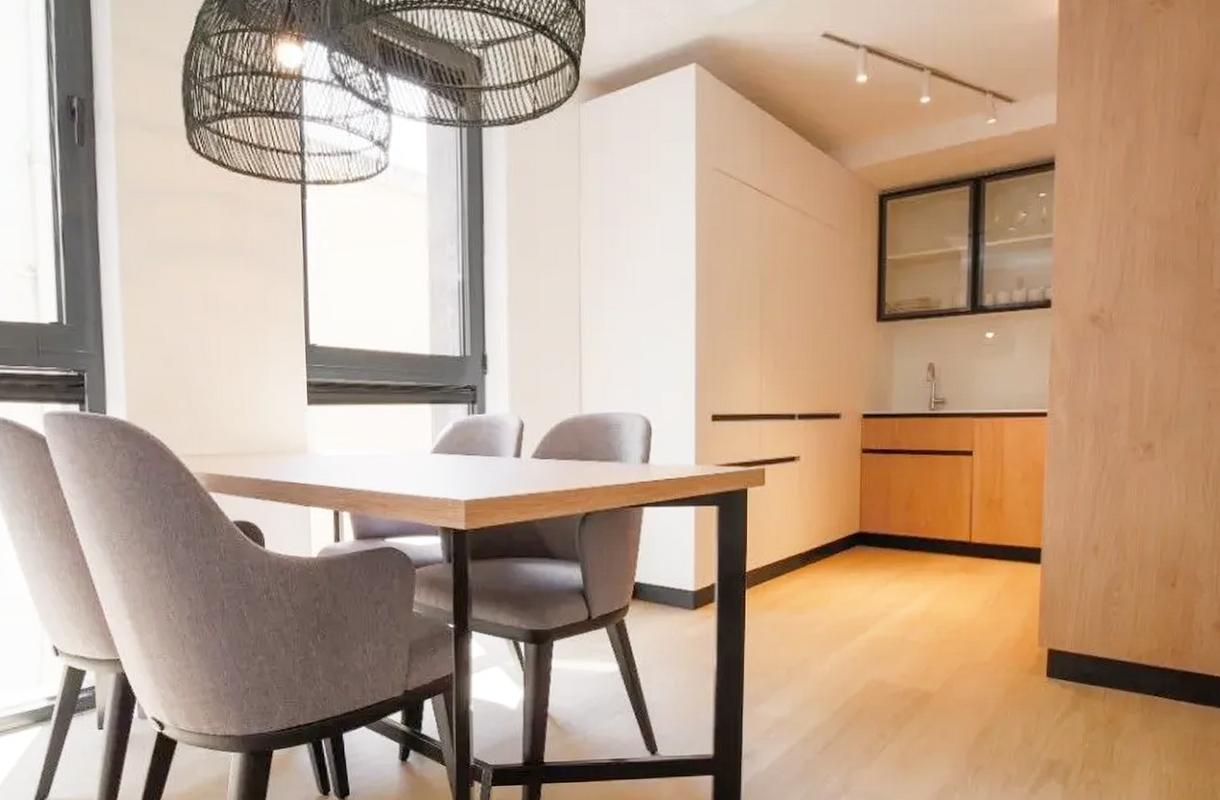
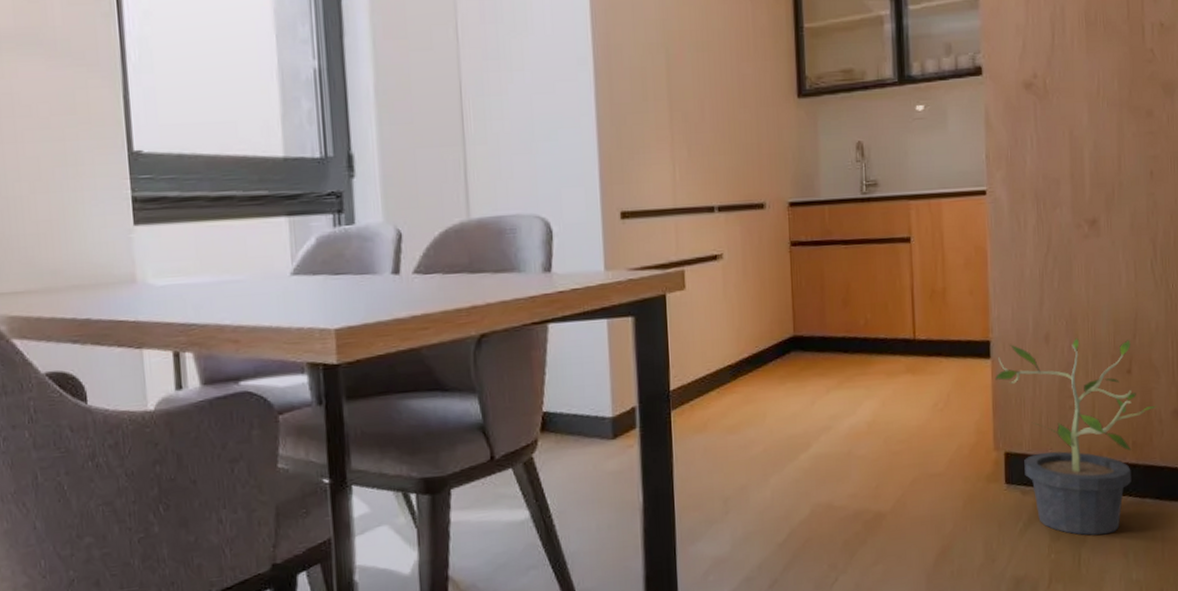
potted plant: none [1044,551,1199,730] -> present [995,338,1158,536]

